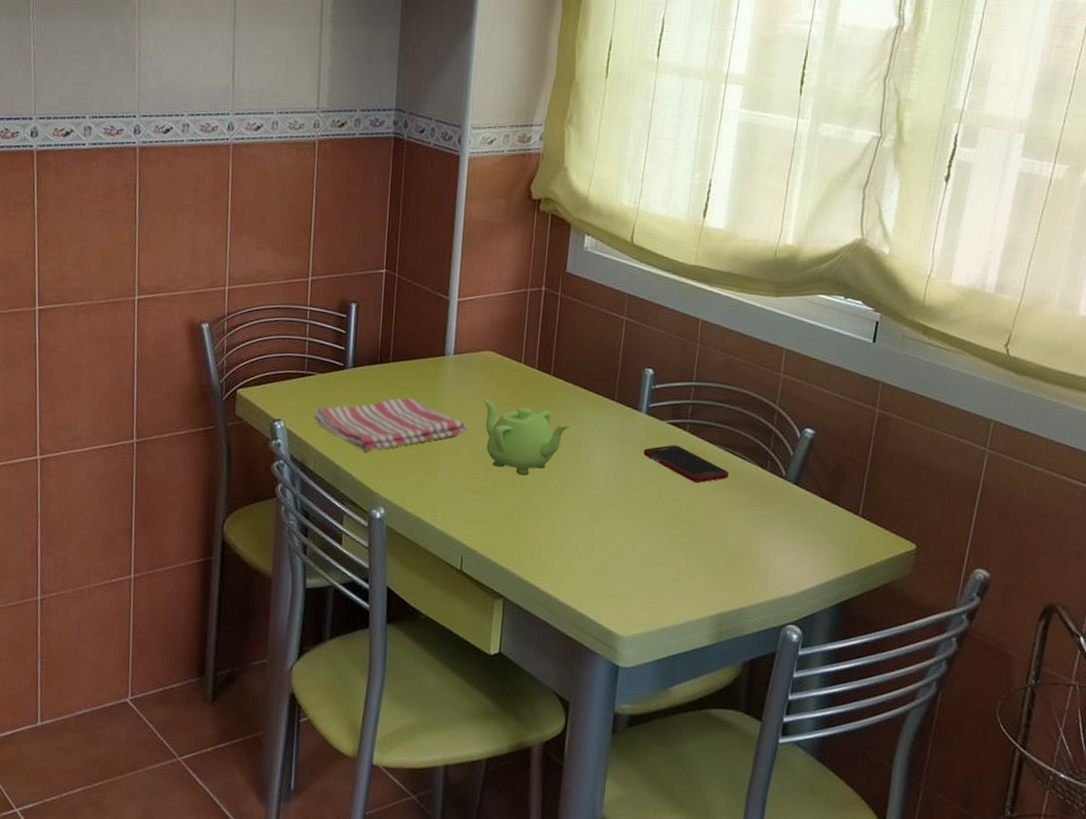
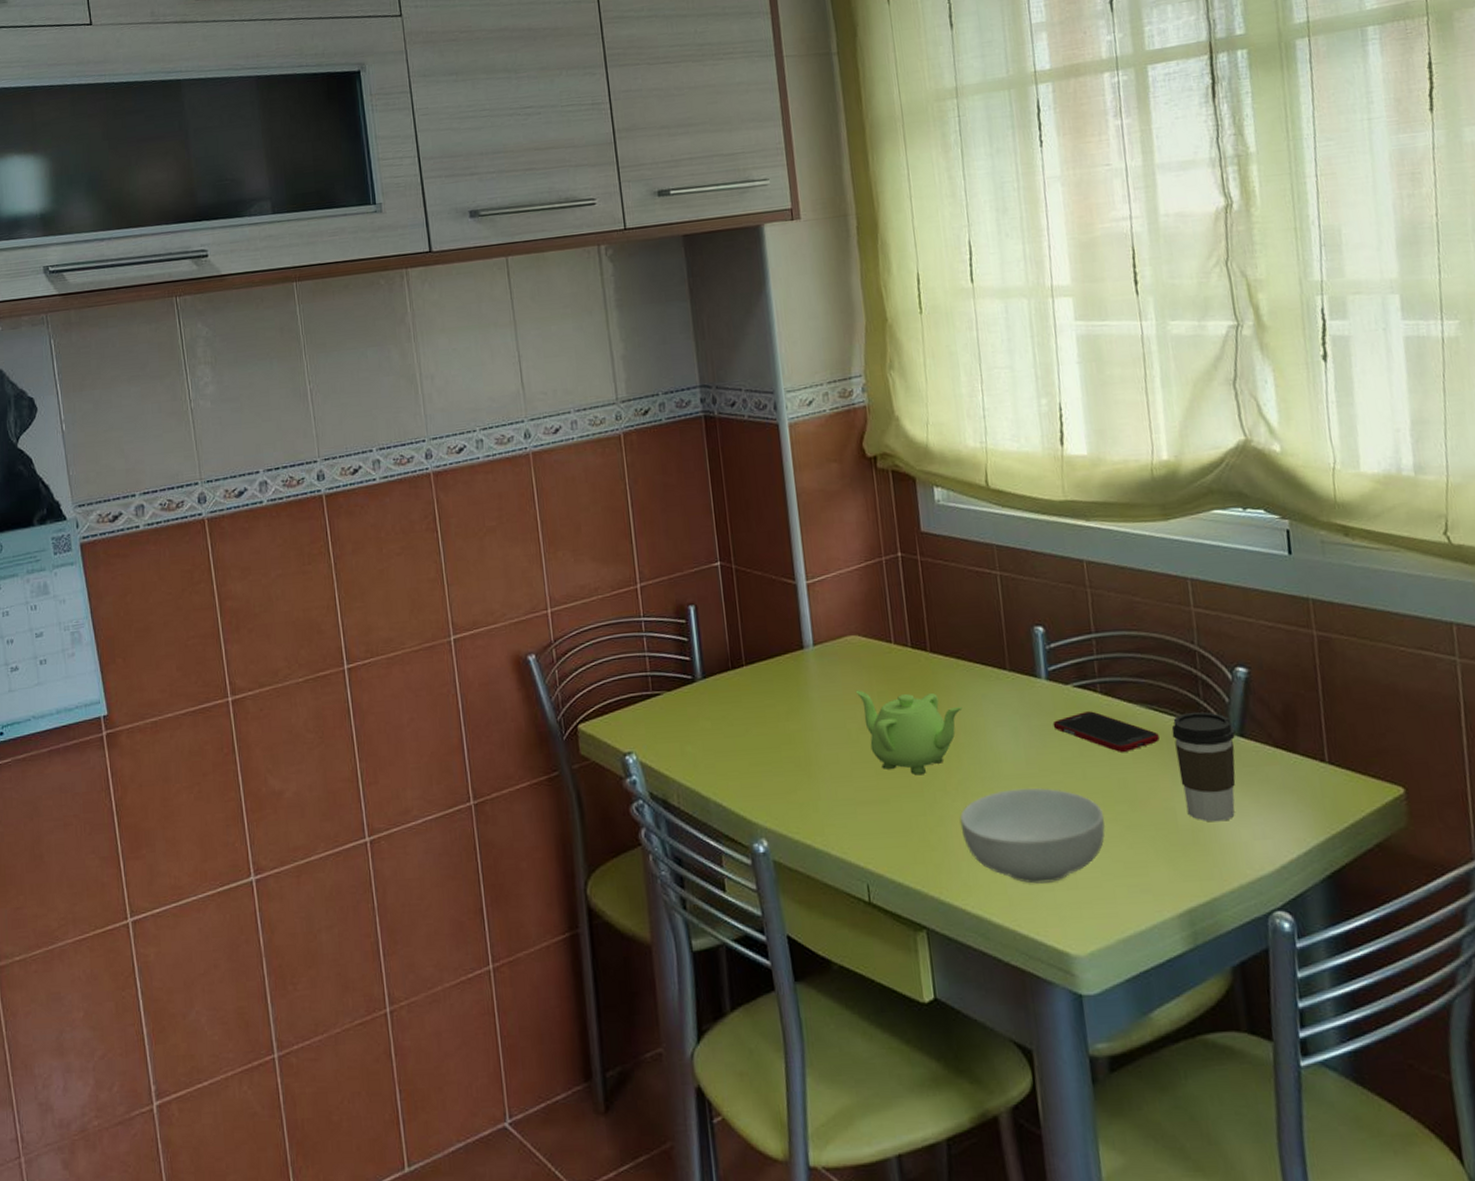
dish towel: present [314,398,467,451] -> none [668,704,844,774]
cereal bowl: none [548,498,669,577] -> present [959,788,1106,884]
coffee cup: none [737,459,791,549] -> present [1171,711,1236,822]

